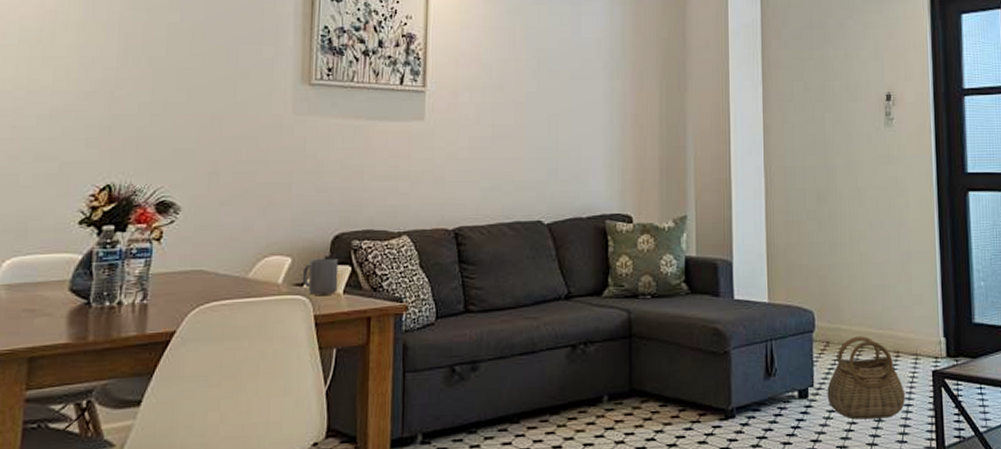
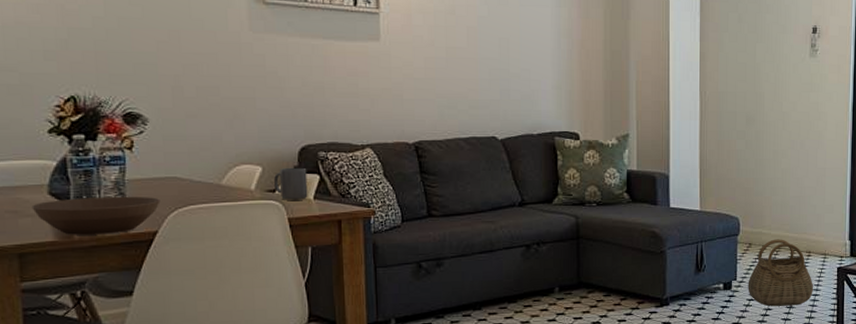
bowl: none [50,291,183,336] -> present [31,196,161,235]

